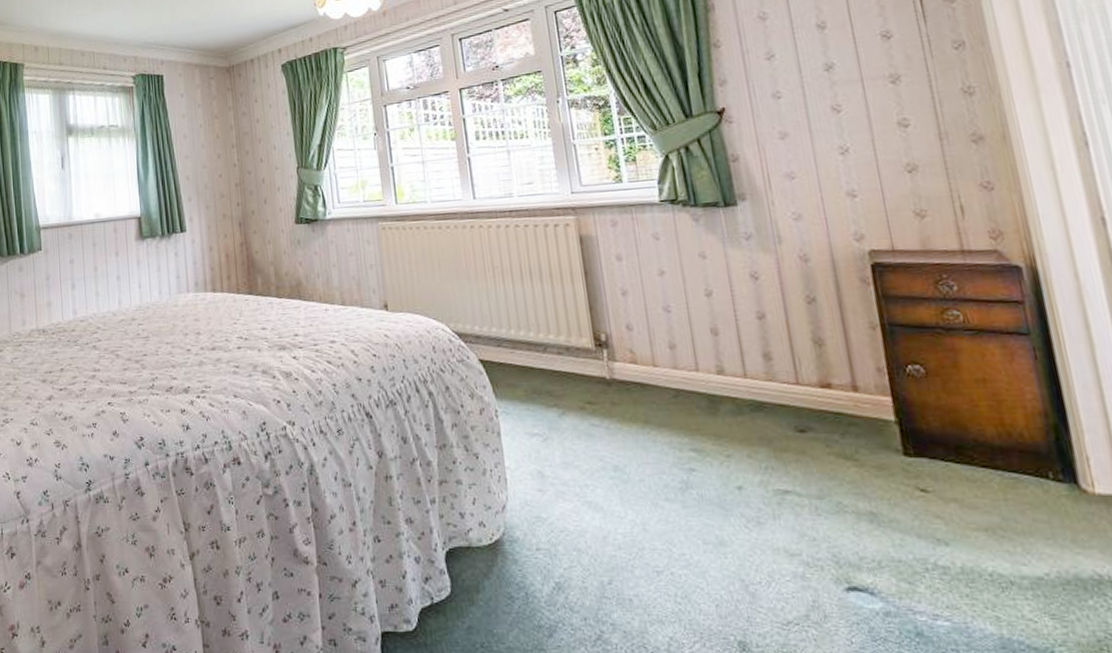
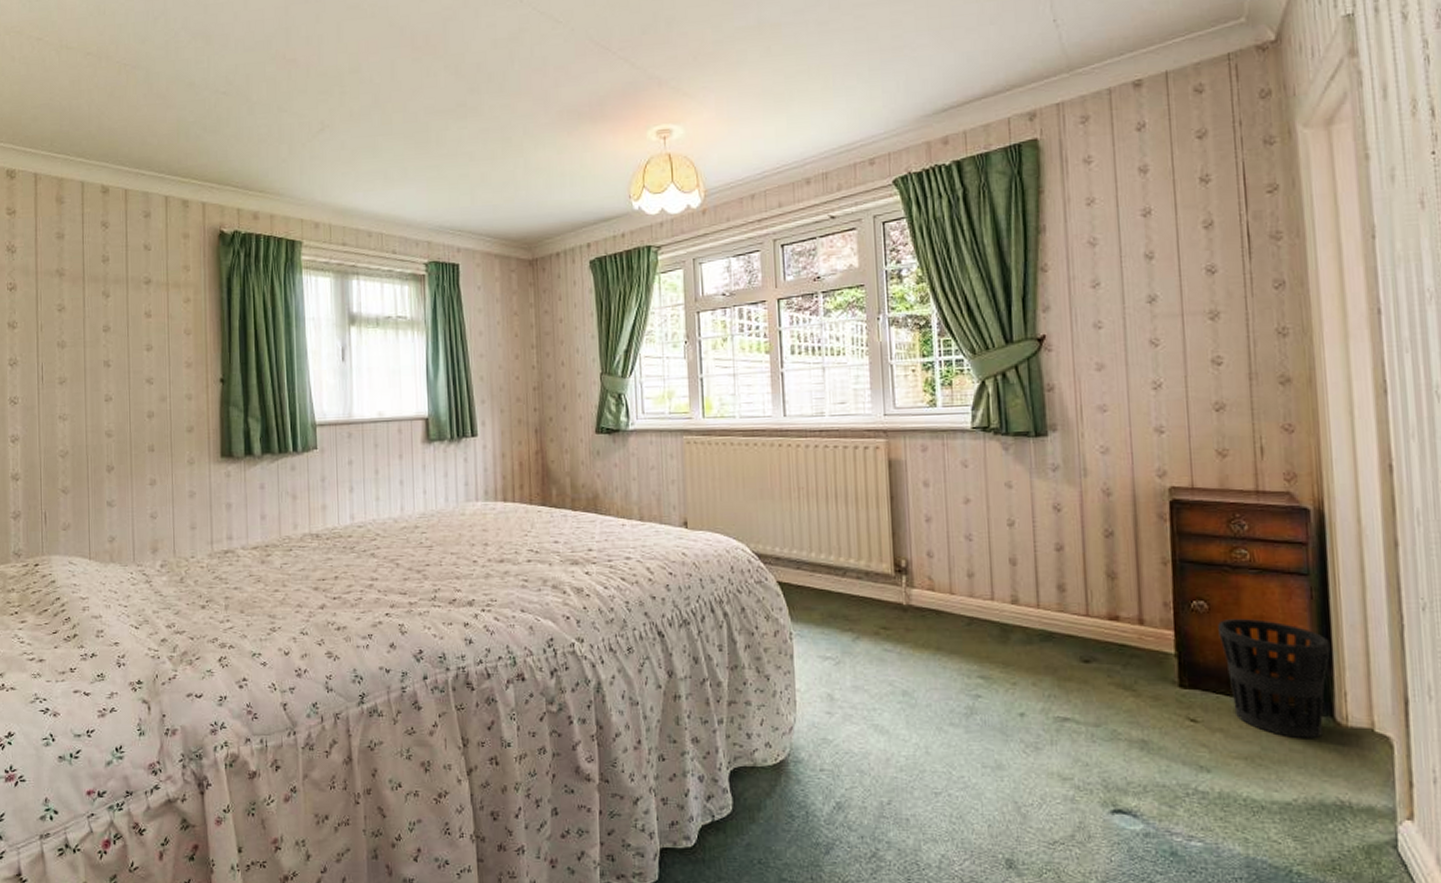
wastebasket: none [937,382,1068,508] -> present [1218,619,1331,739]

